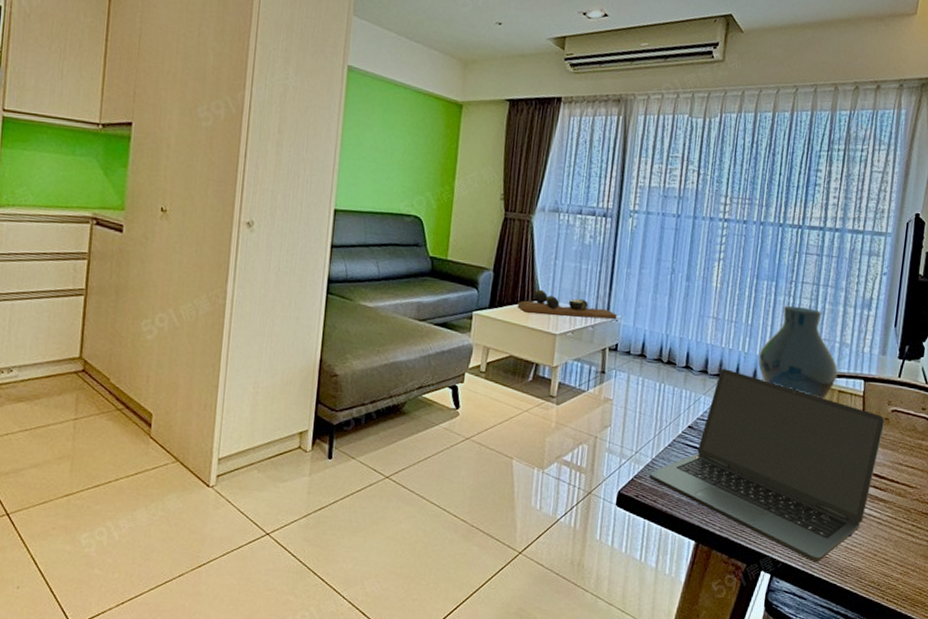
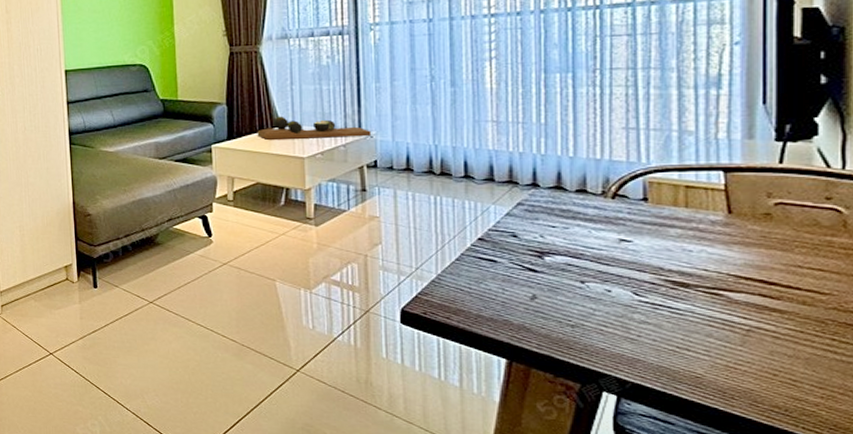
laptop: present [648,369,886,563] -> none [436,174,766,383]
vase: present [758,305,838,399] -> none [561,96,680,197]

